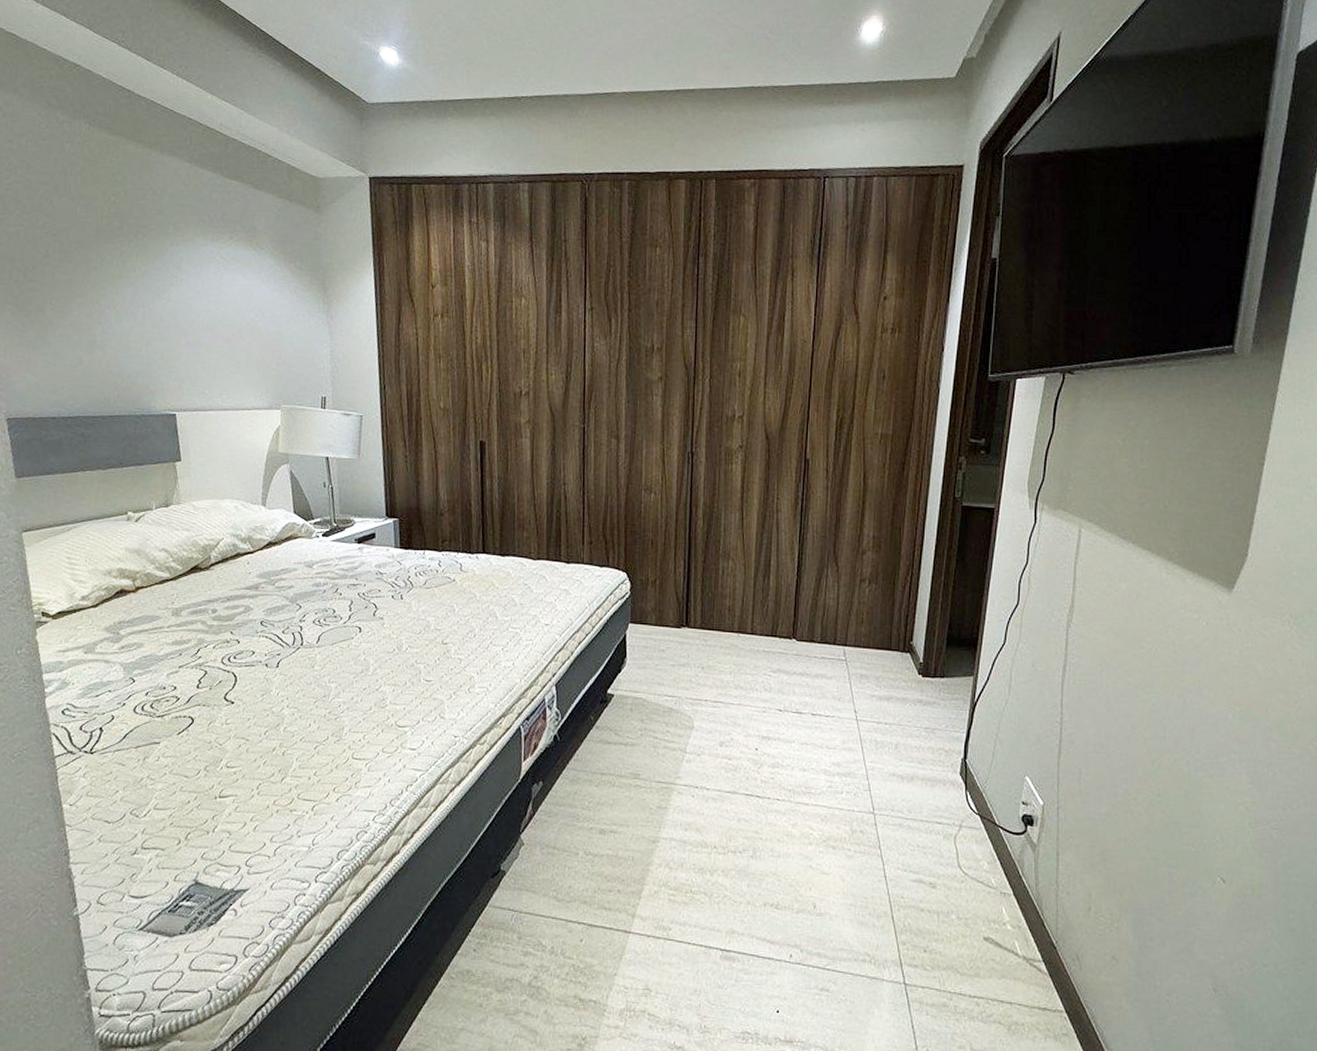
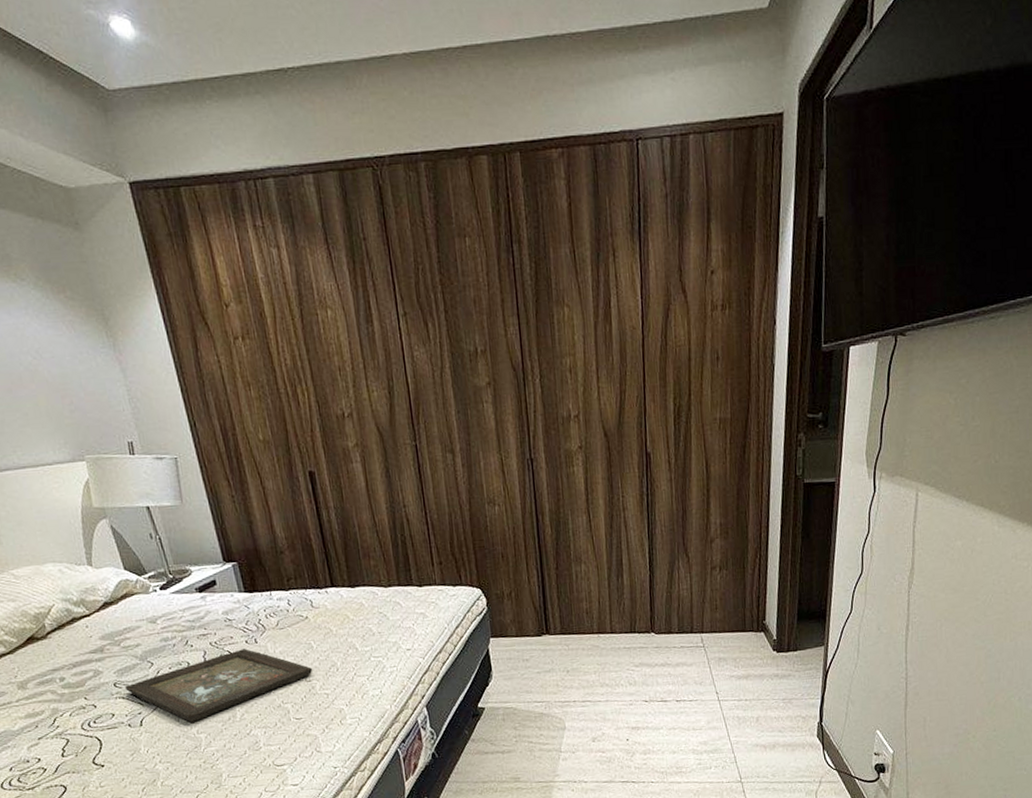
tray: none [270,603,451,670] -> present [125,648,313,722]

